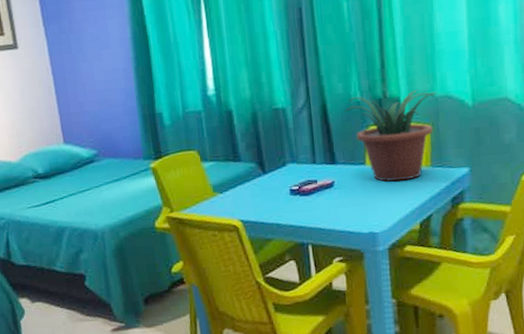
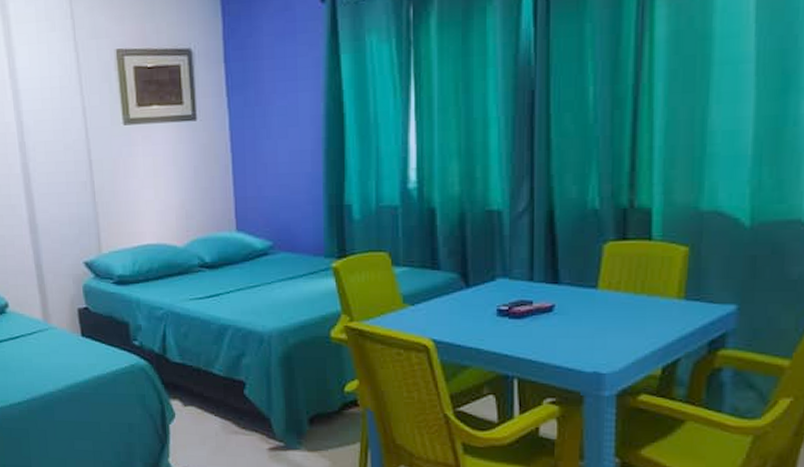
potted plant: present [344,90,437,182] -> none [577,201,702,313]

